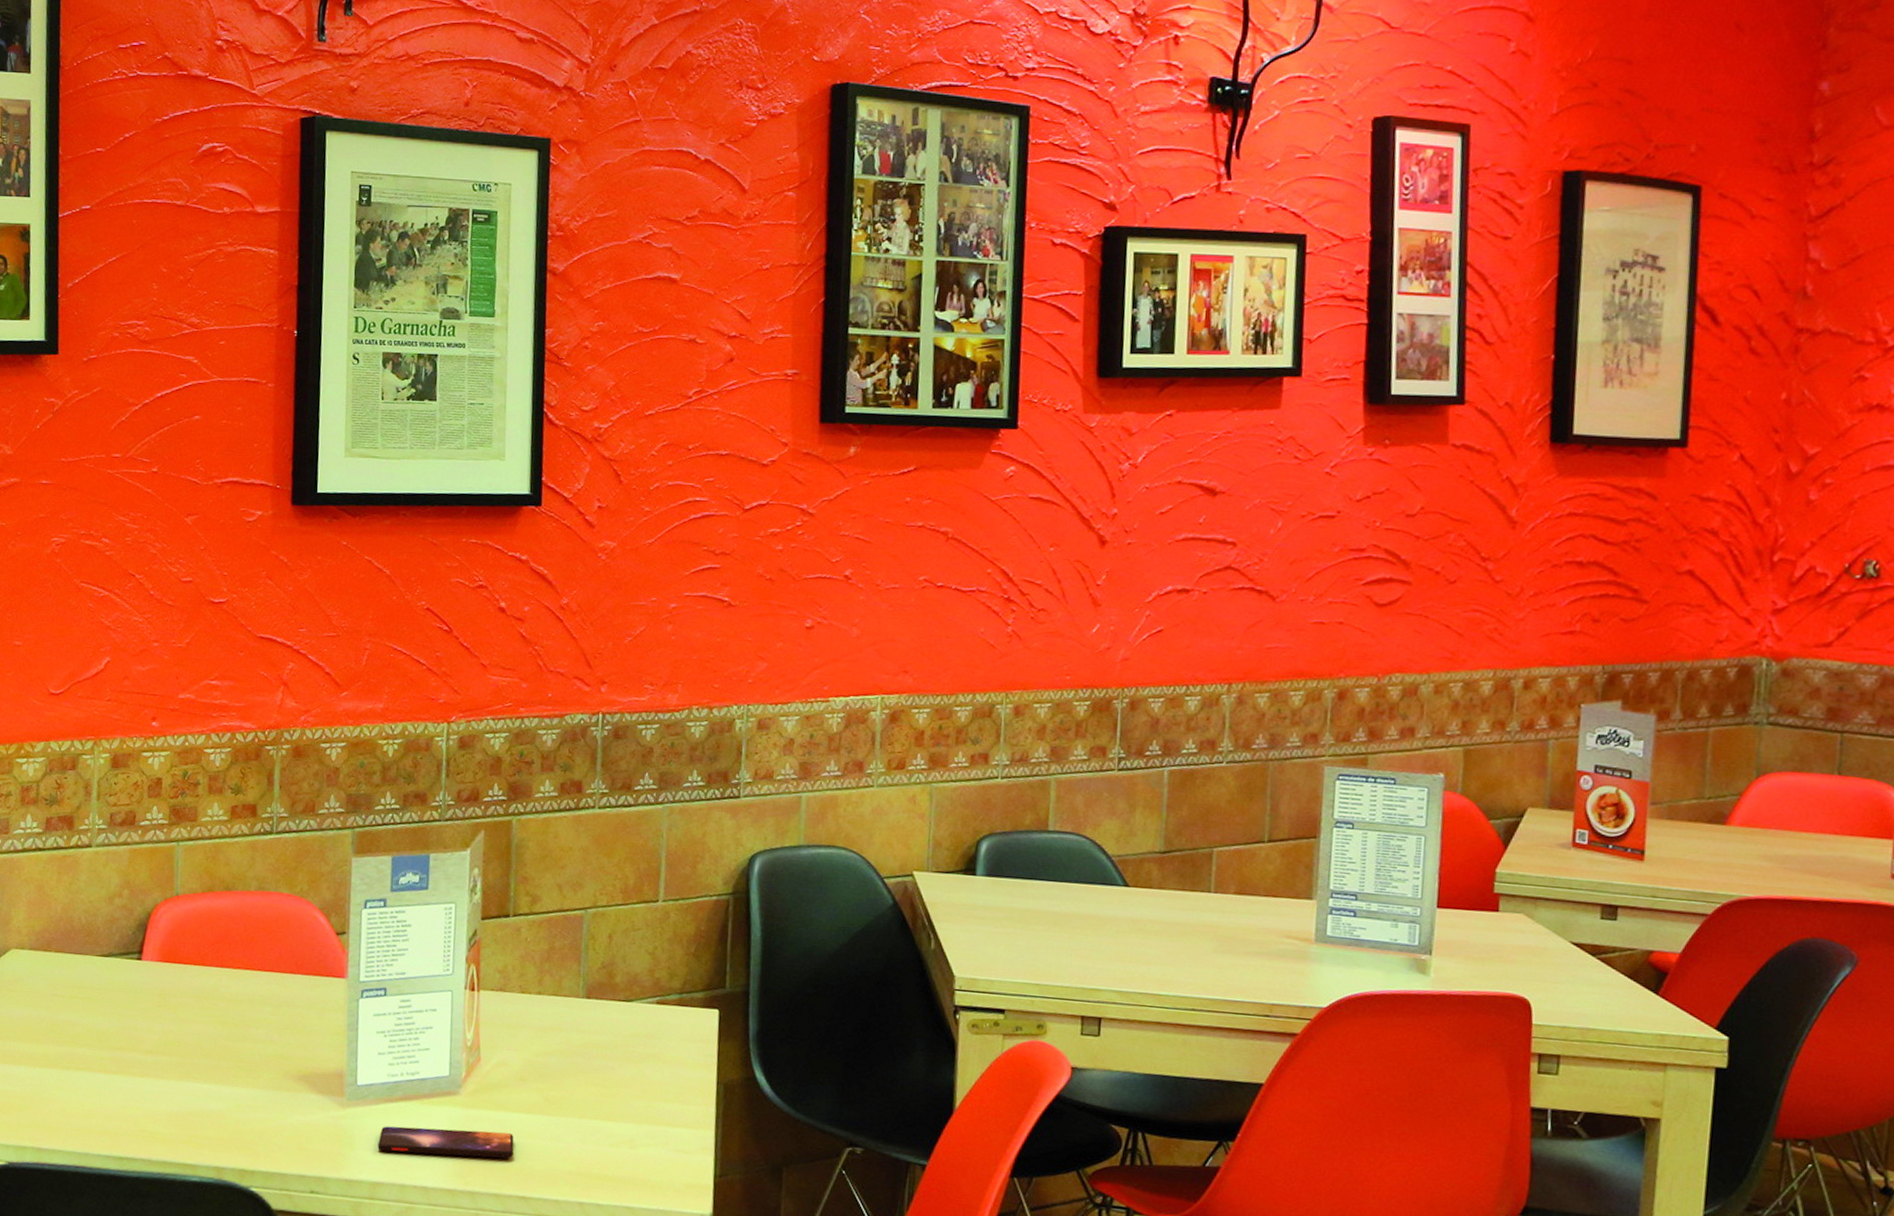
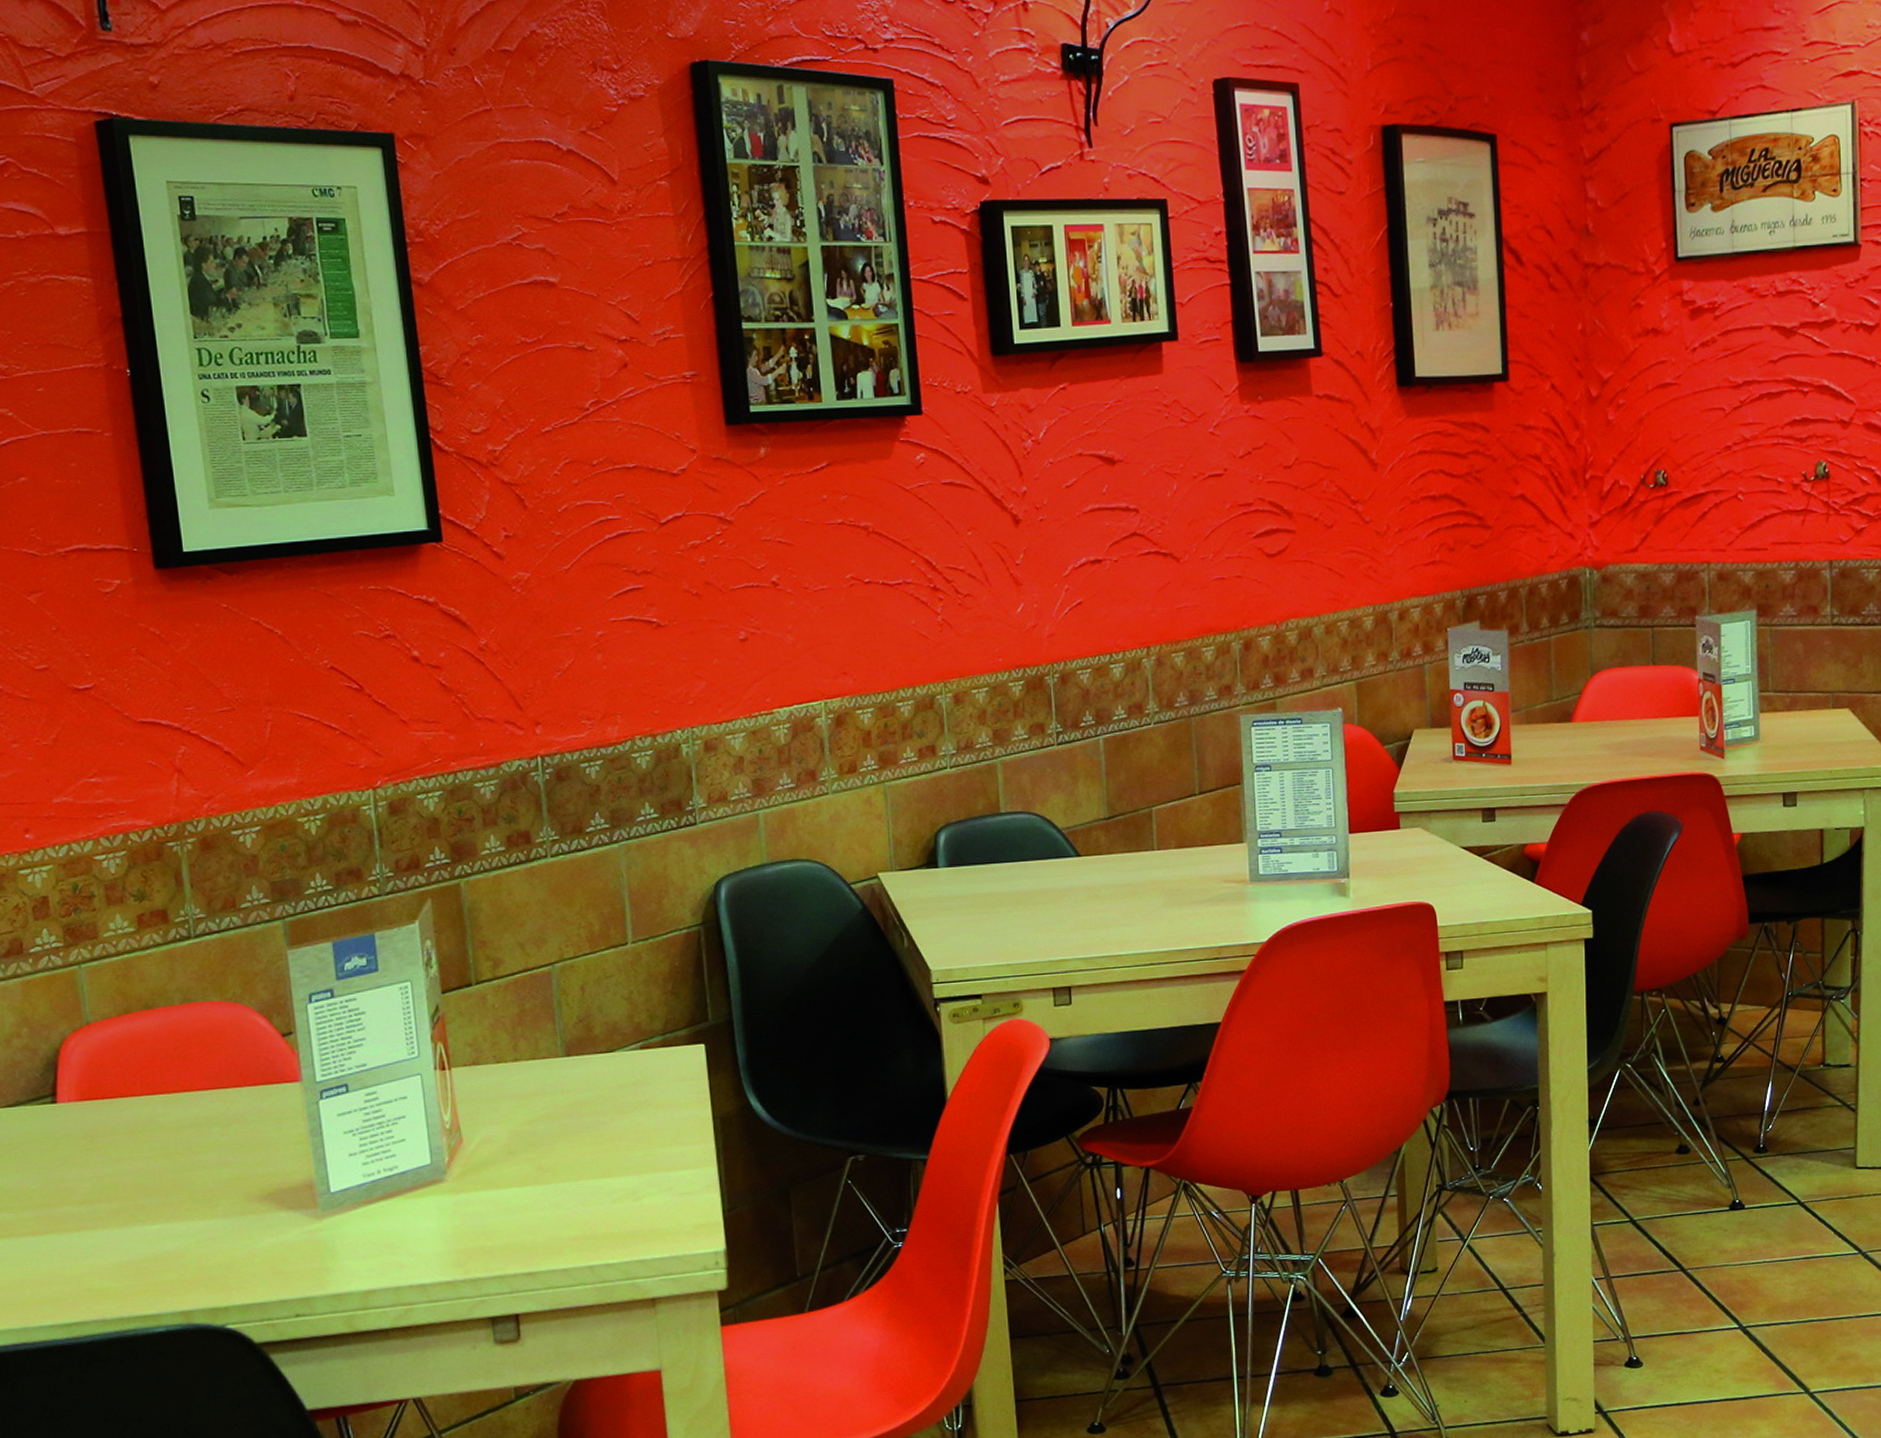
smartphone: present [377,1126,514,1158] -> none [363,1210,513,1257]

